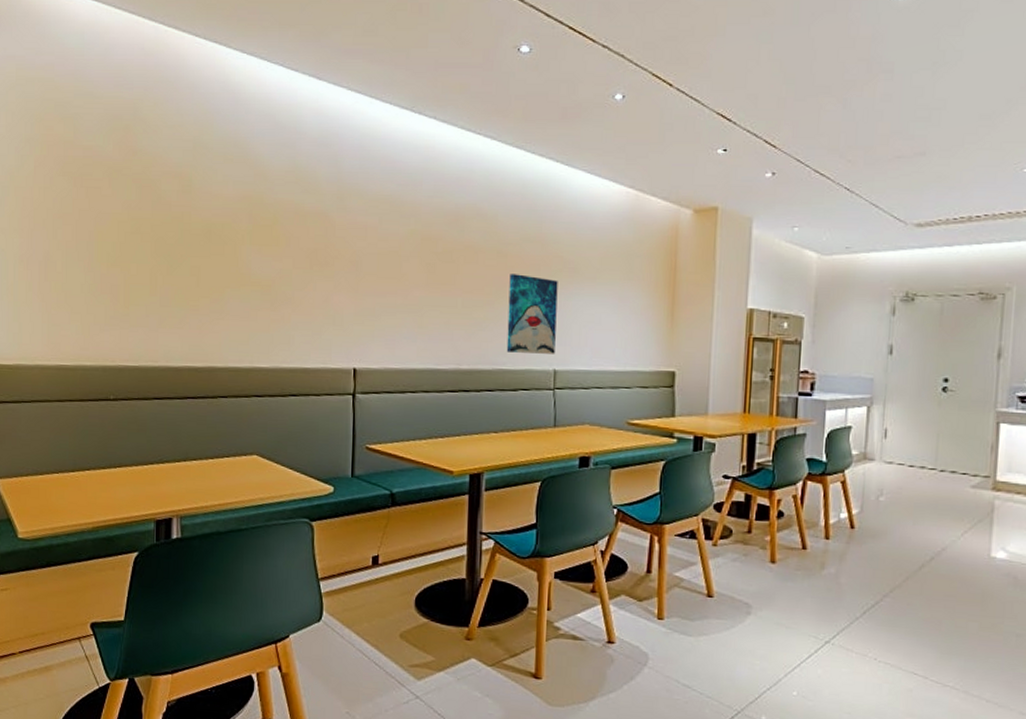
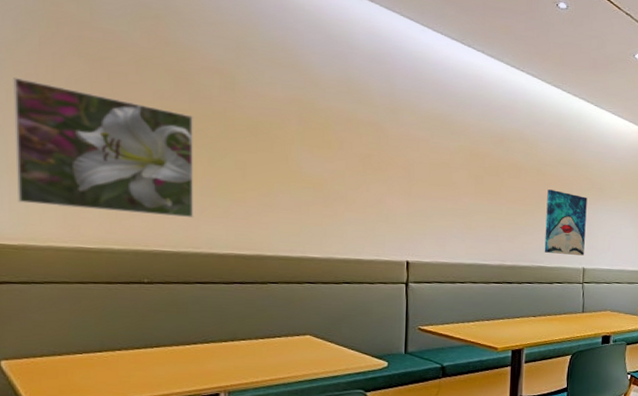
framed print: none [13,203,155,331] -> present [13,78,194,219]

